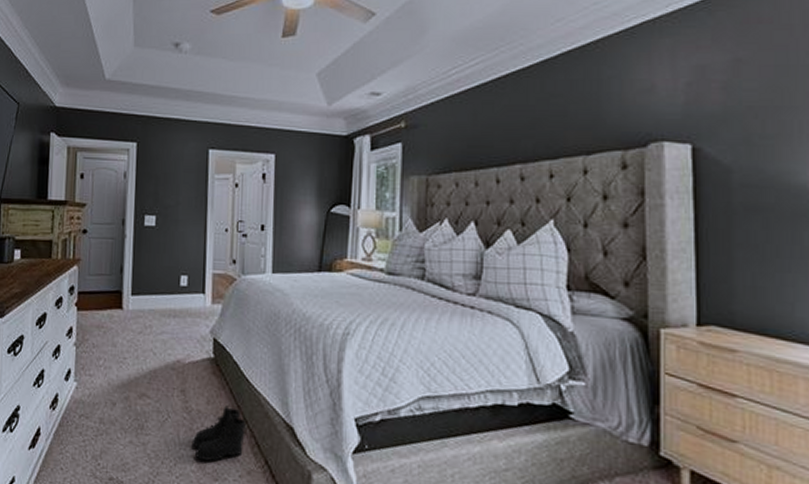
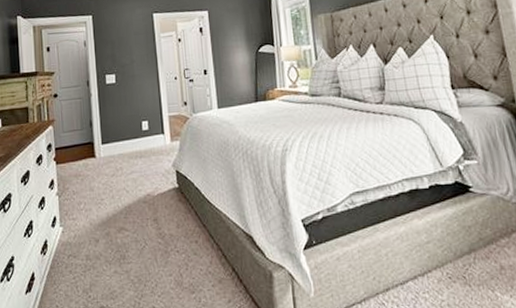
boots: present [191,405,247,463] -> none [168,226,214,278]

